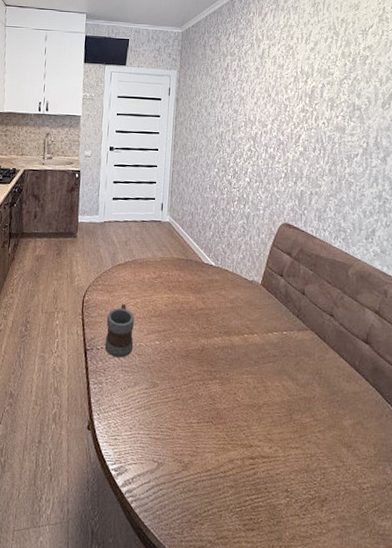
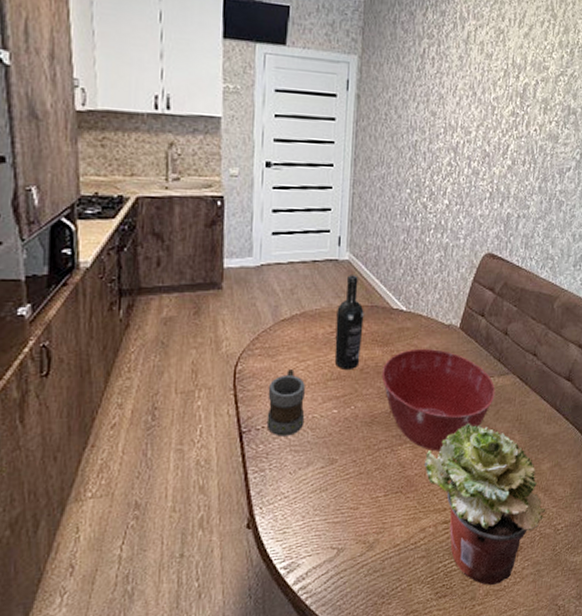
wine bottle: none [157,233,181,310] -> present [334,275,364,369]
mixing bowl: none [195,298,296,391] -> present [381,348,496,452]
potted plant: none [232,370,349,530] -> present [425,424,545,585]

